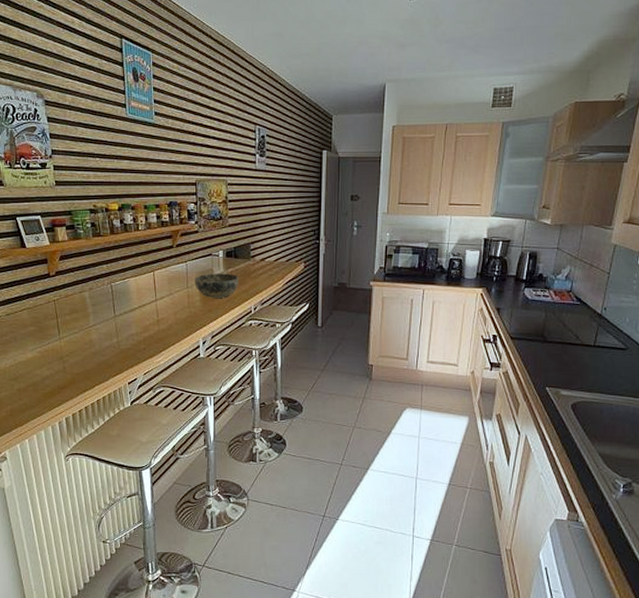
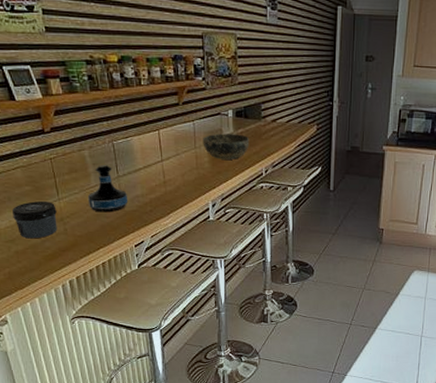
jar: none [17,341,57,377] -> present [13,201,57,239]
tequila bottle: none [86,305,124,351] -> present [87,165,128,213]

